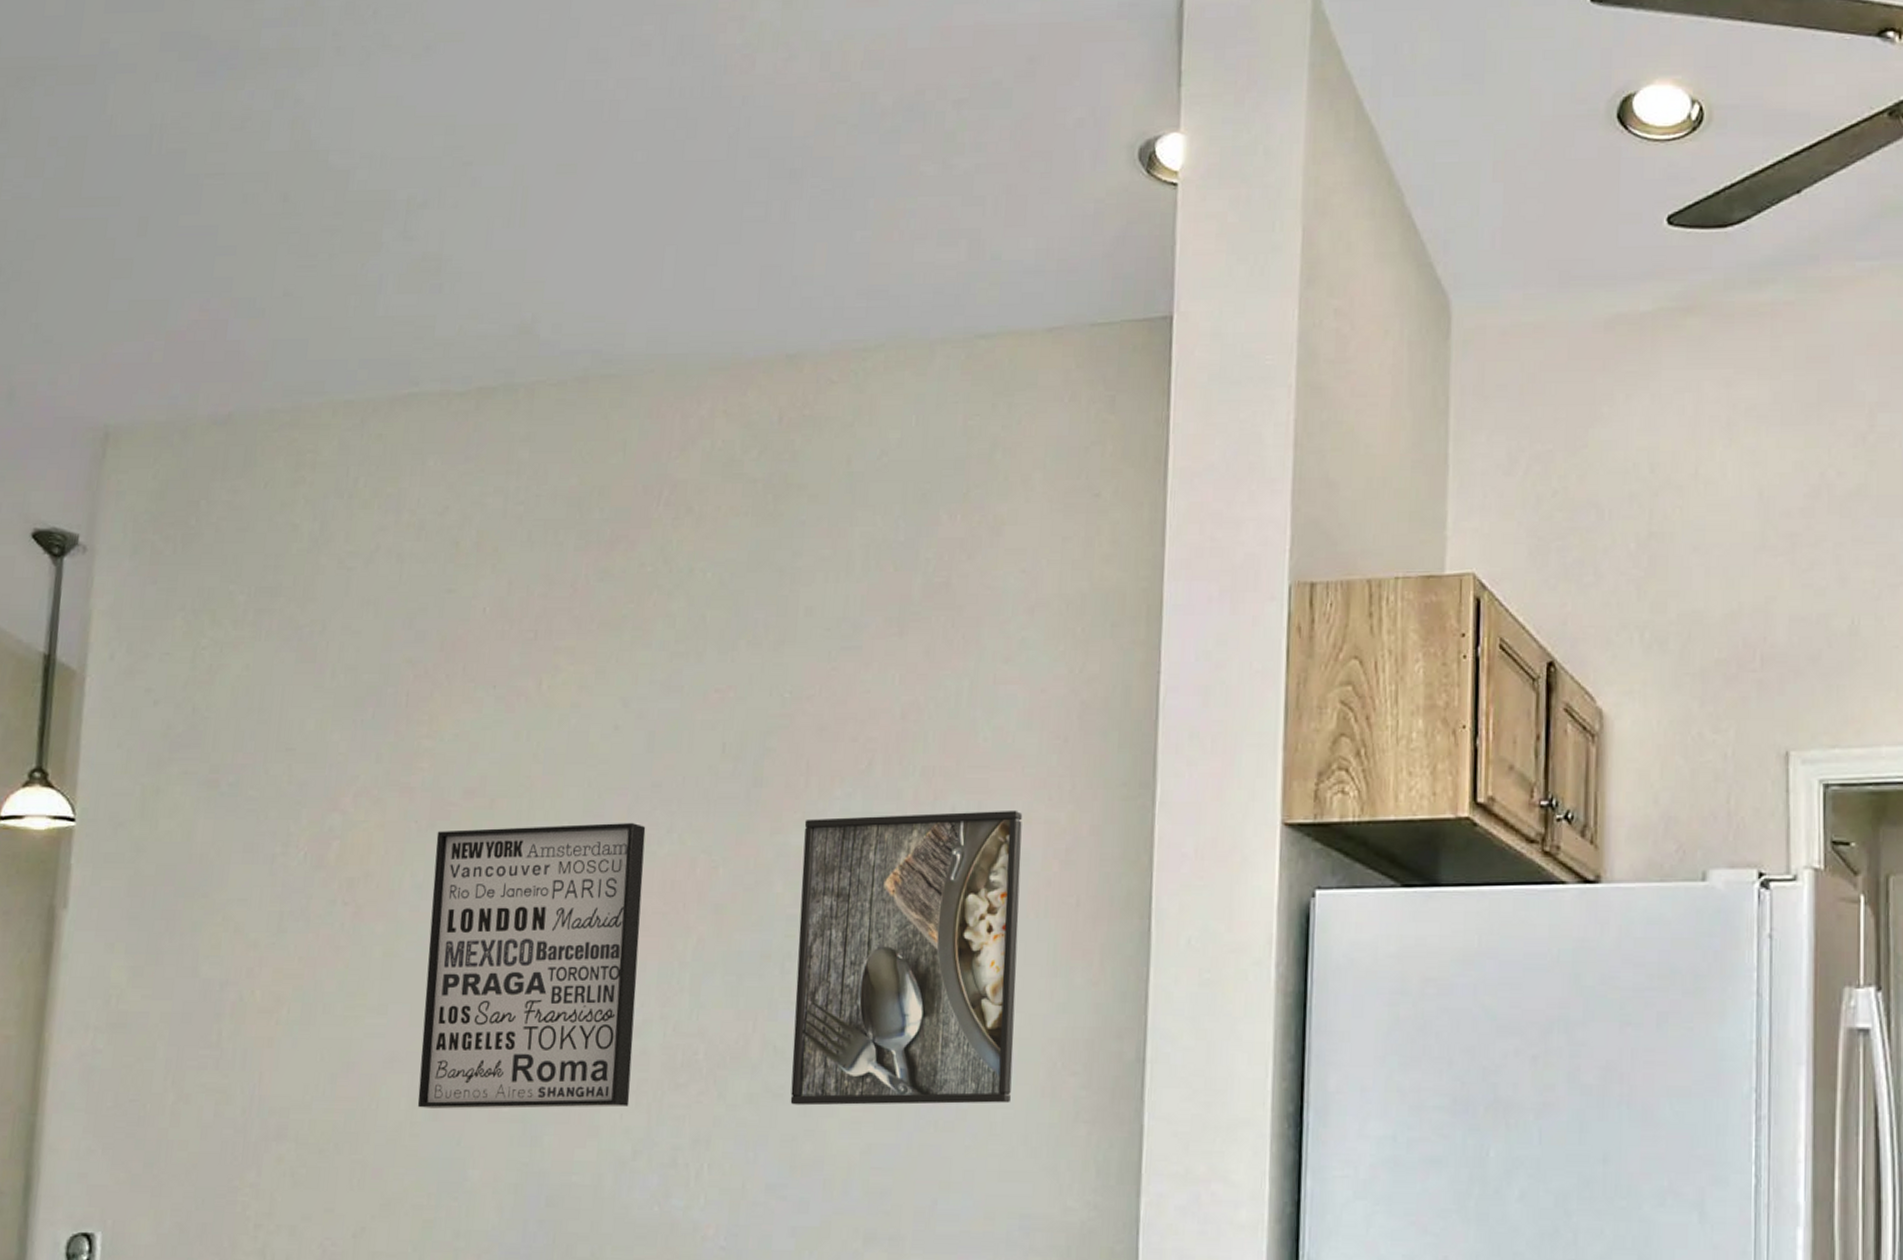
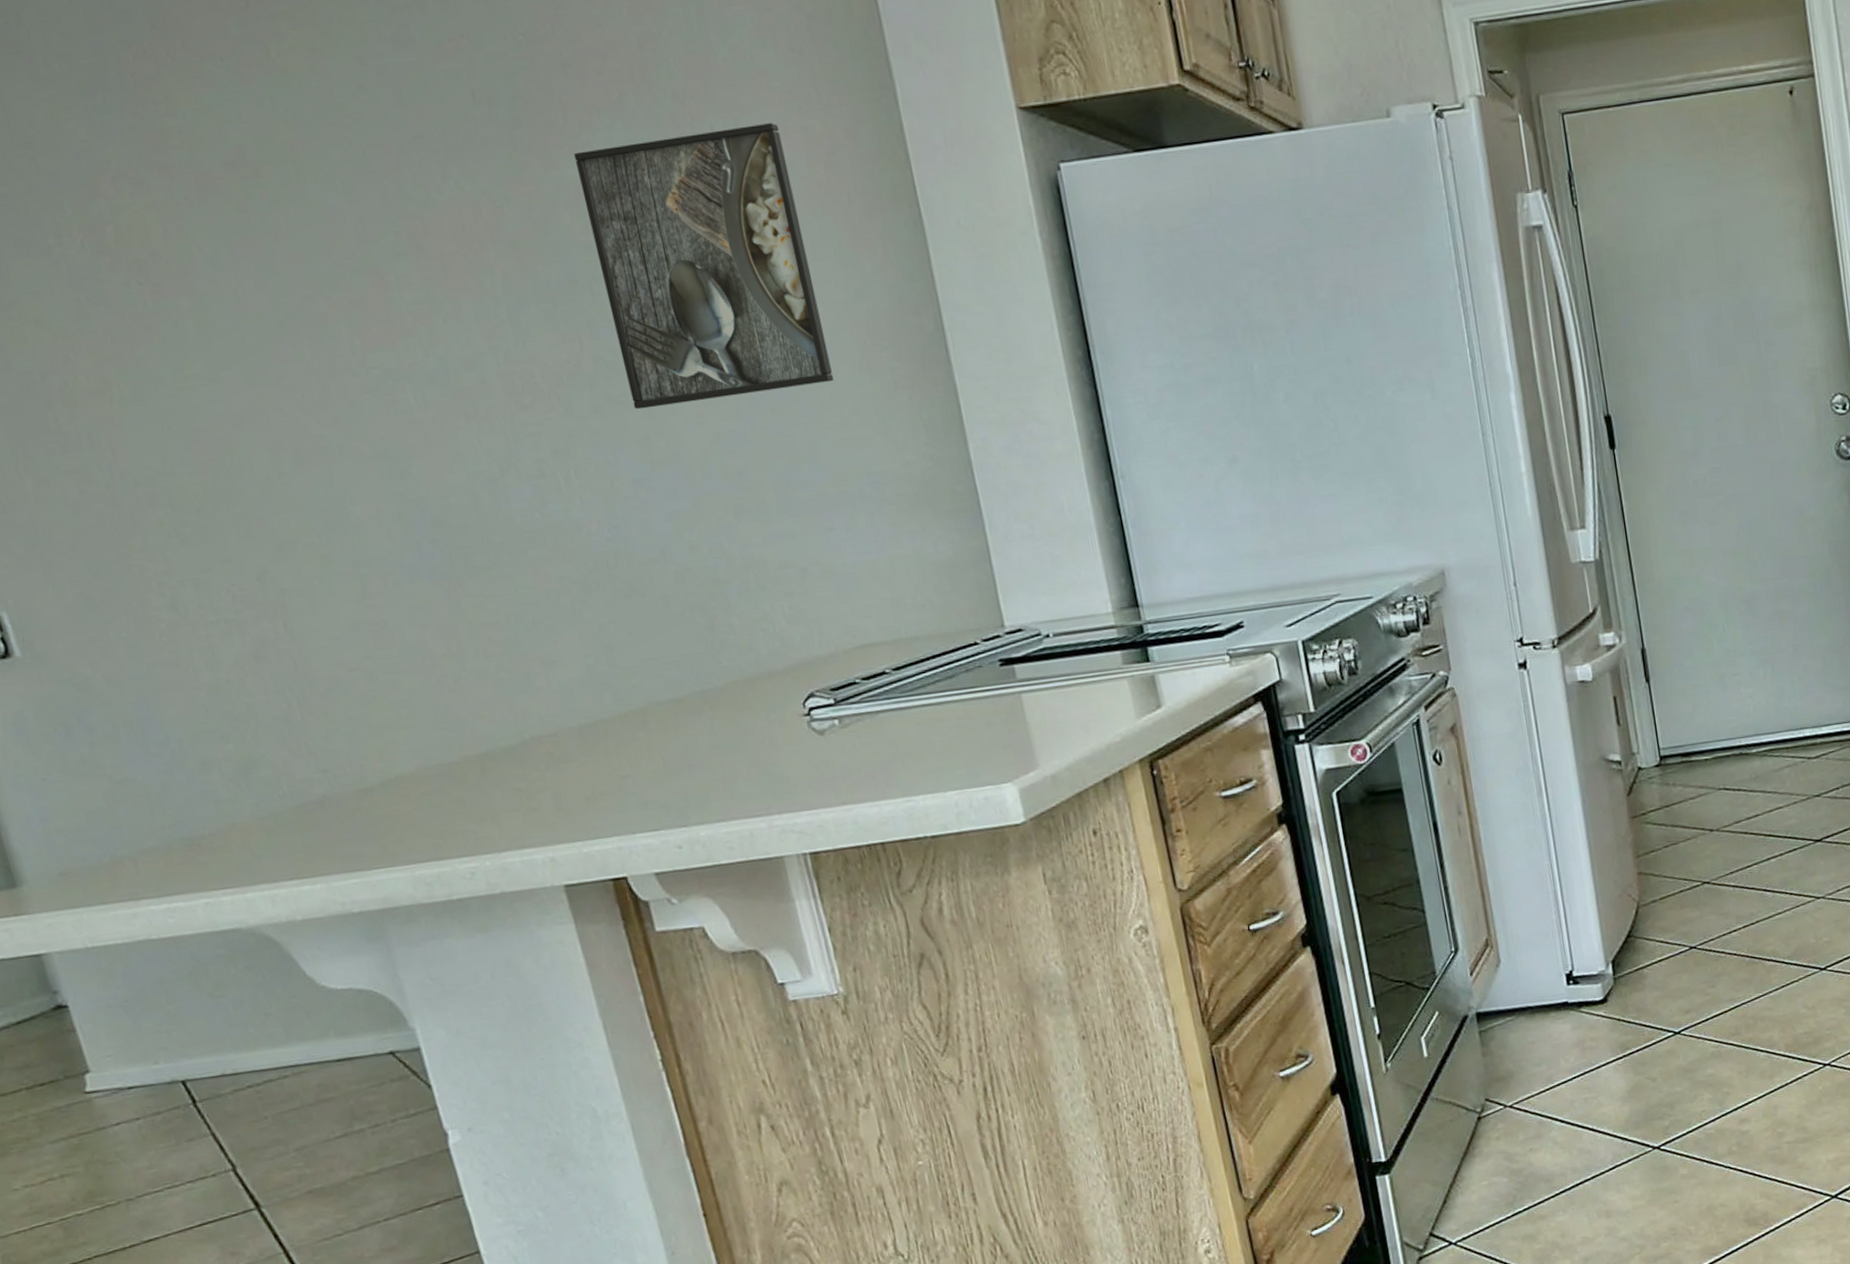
wall art: present [417,822,646,1109] -> none [211,174,484,460]

